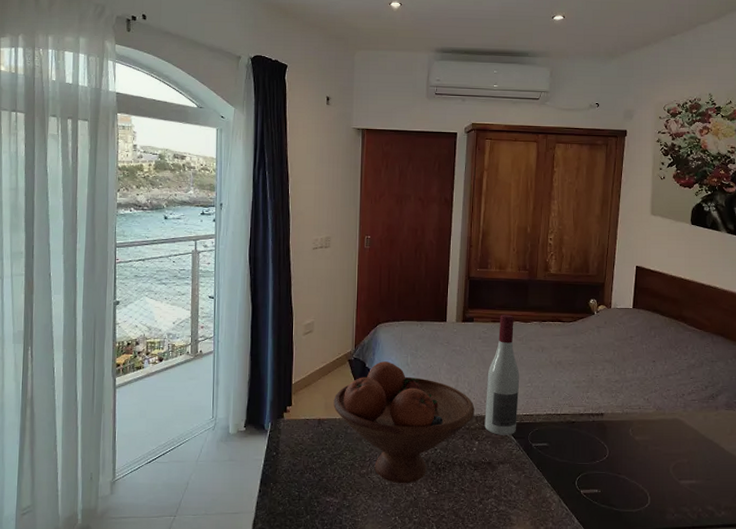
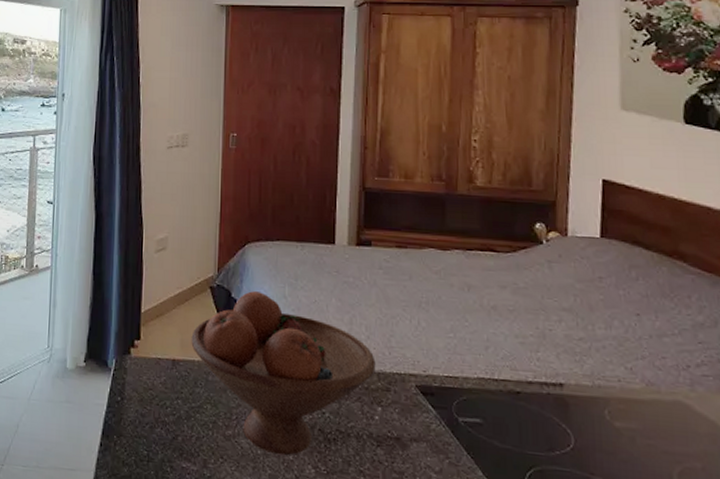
wine bottle: present [484,315,520,435] -> none [389,238,438,403]

